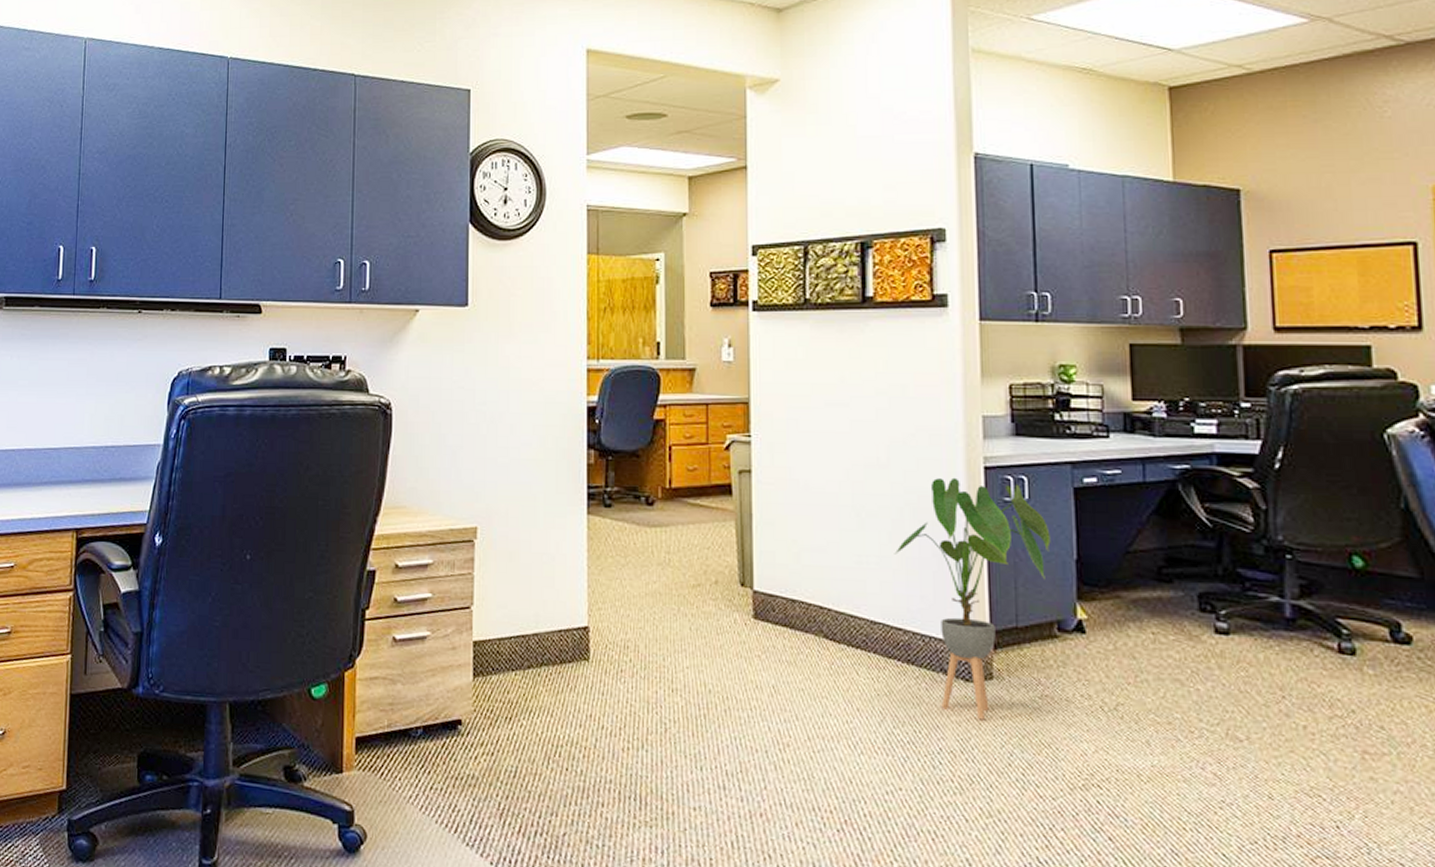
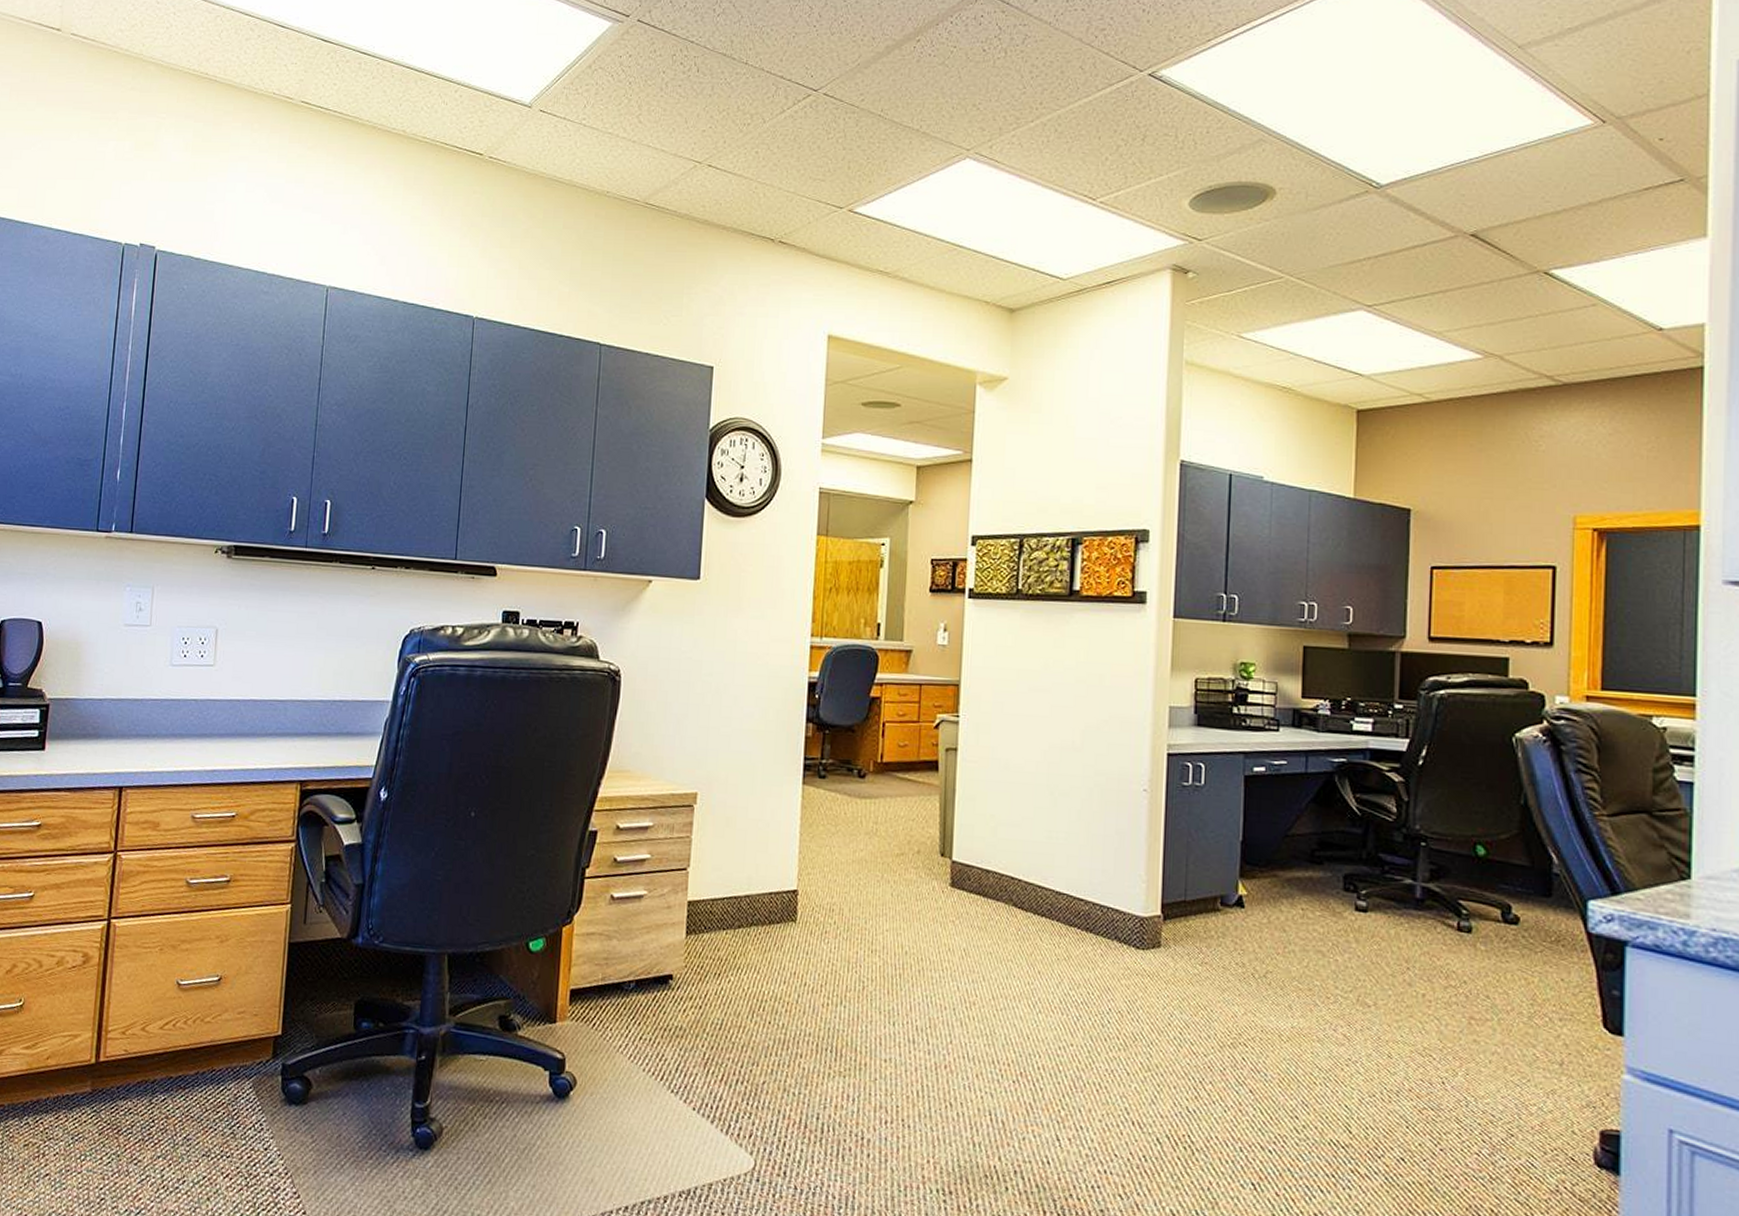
house plant: present [894,477,1051,719] -> none [1081,762,1221,983]

